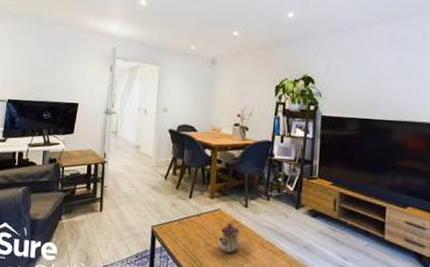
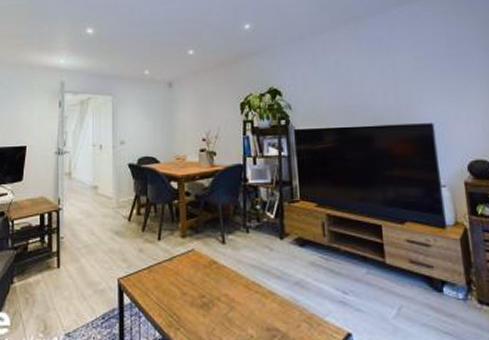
teapot: present [218,223,240,254] -> none [196,265,220,302]

